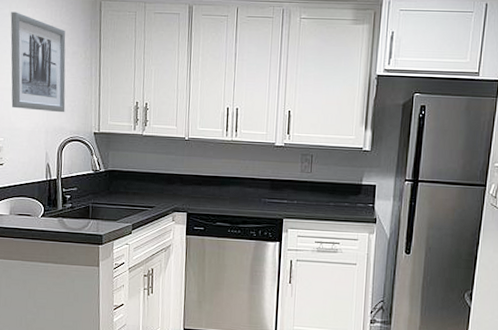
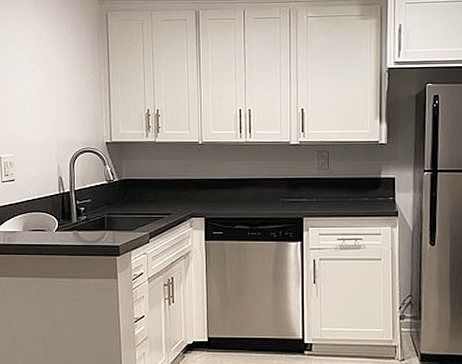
wall art: present [10,12,66,113] -> none [17,27,76,125]

